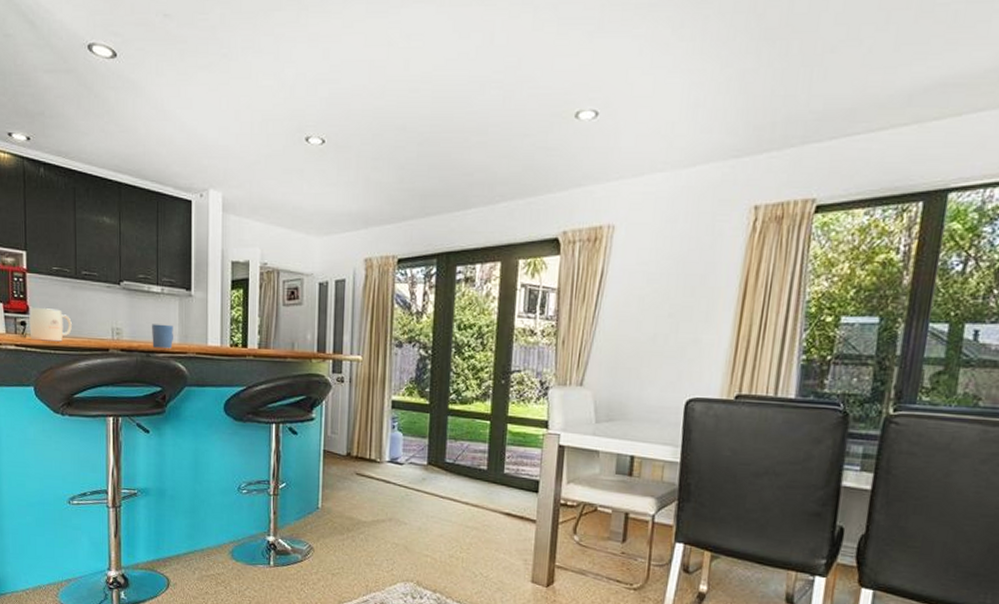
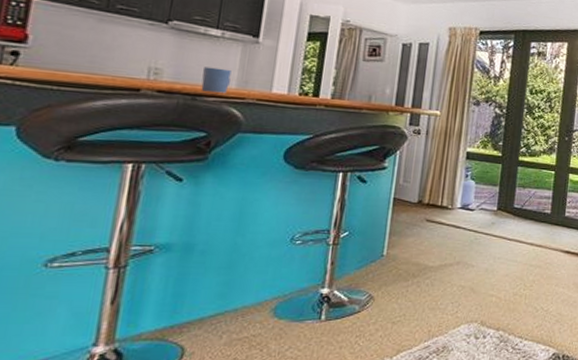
mug: present [29,308,72,342] -> none [22,37,92,78]

